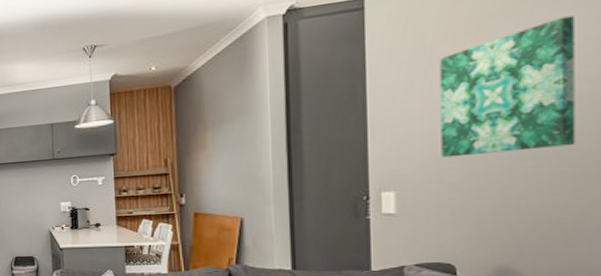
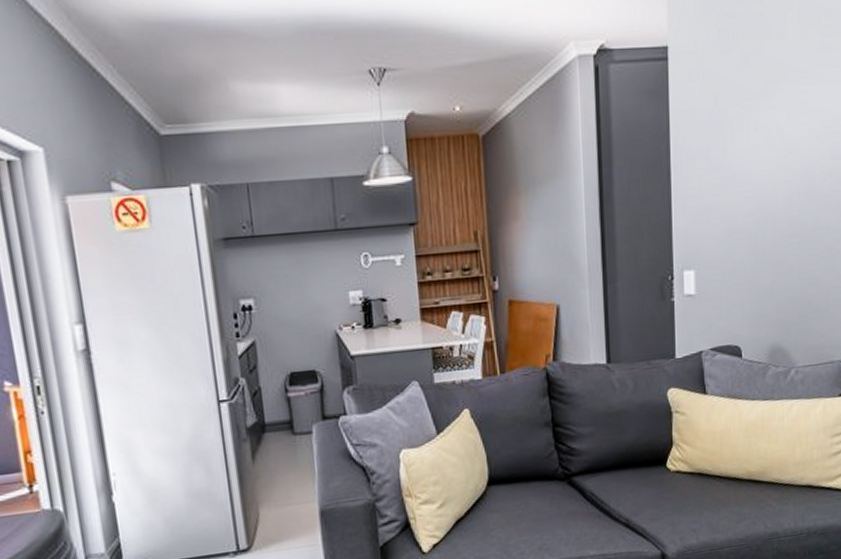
wall art: present [439,16,576,158] -> none [729,91,825,233]

